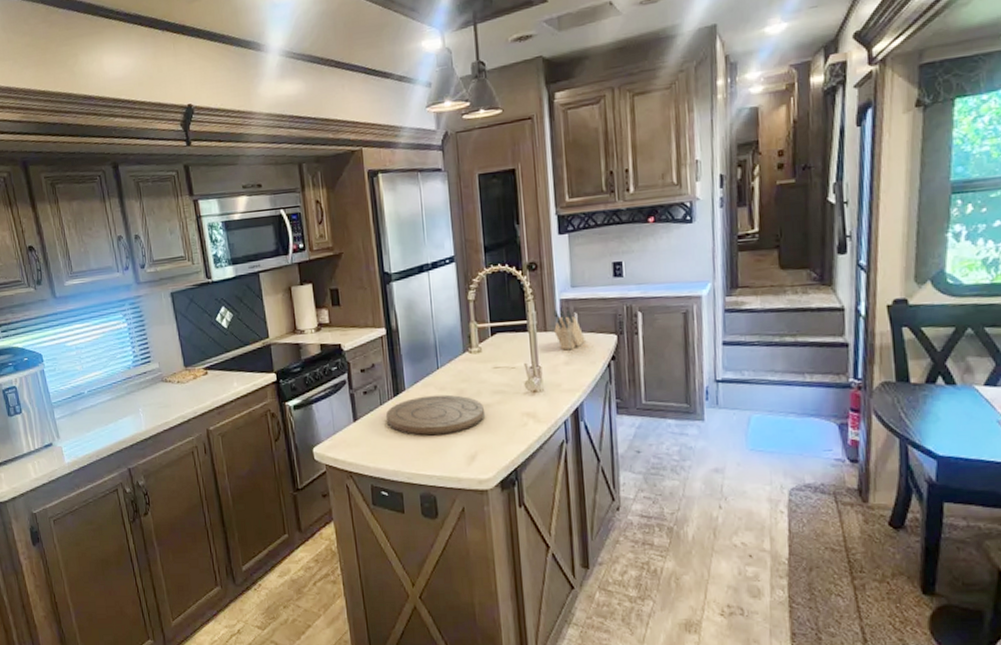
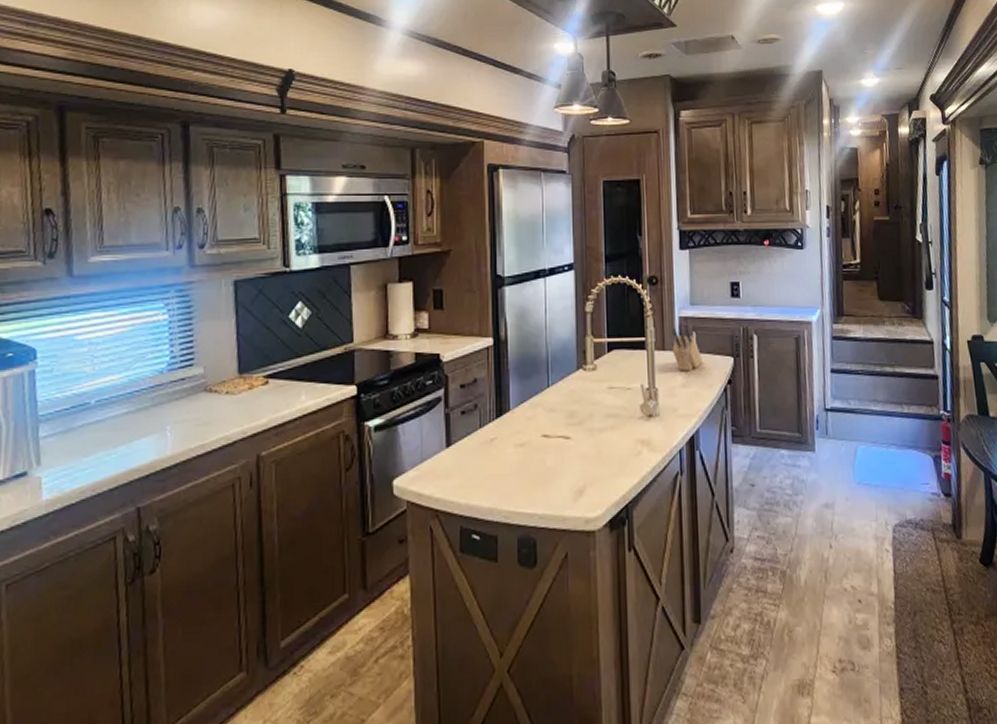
cutting board: present [386,394,486,436] -> none [486,417,597,466]

